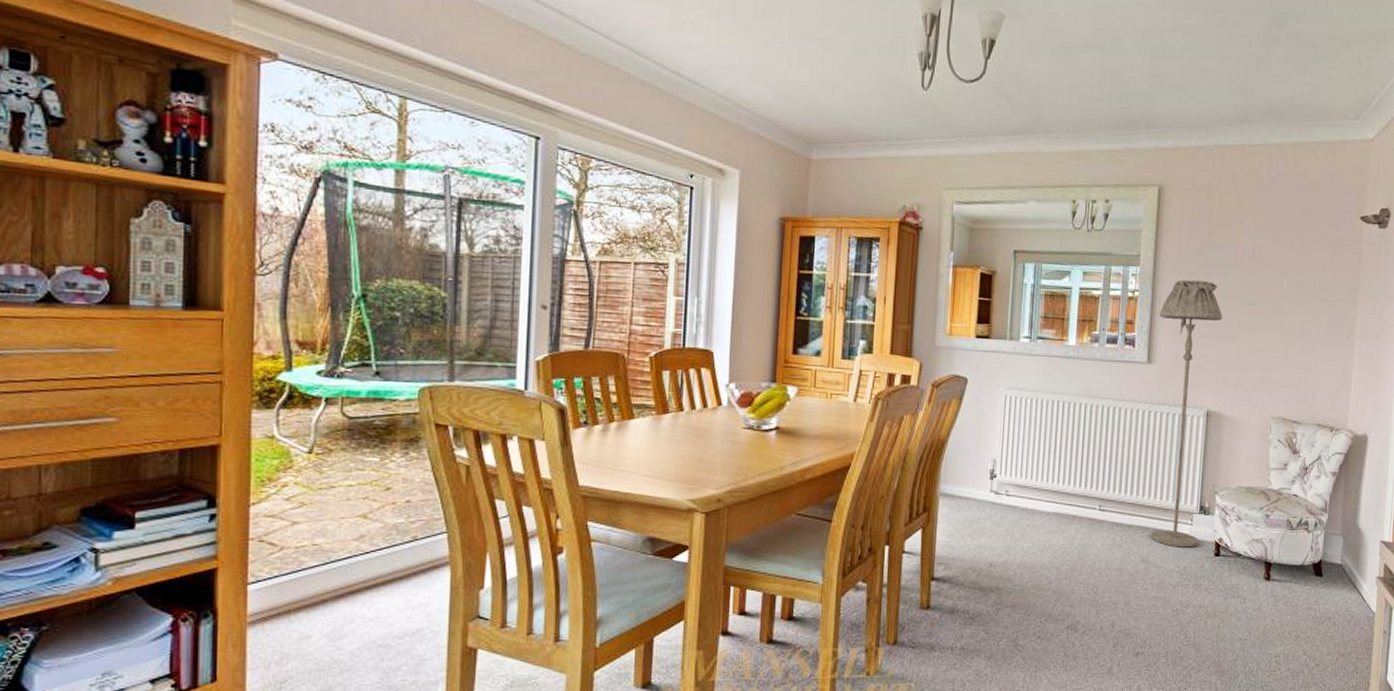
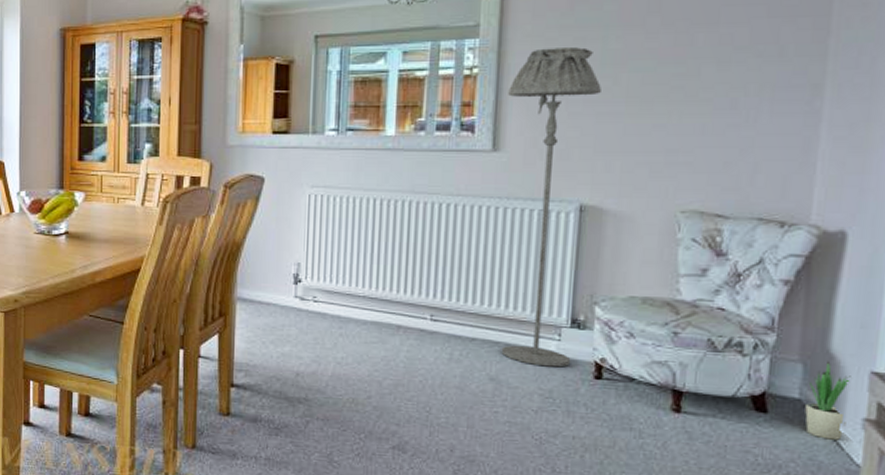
potted plant: none [1344,534,1370,594] -> present [805,361,851,440]

